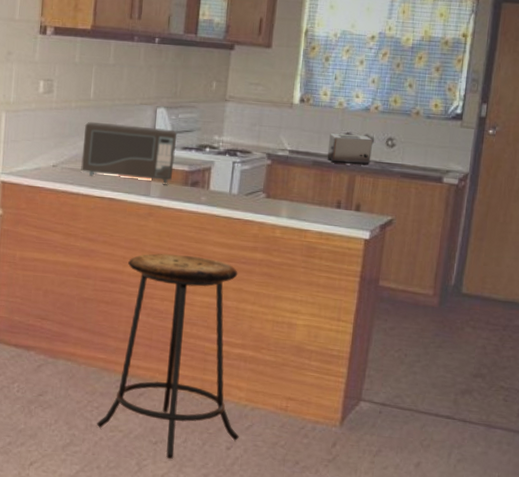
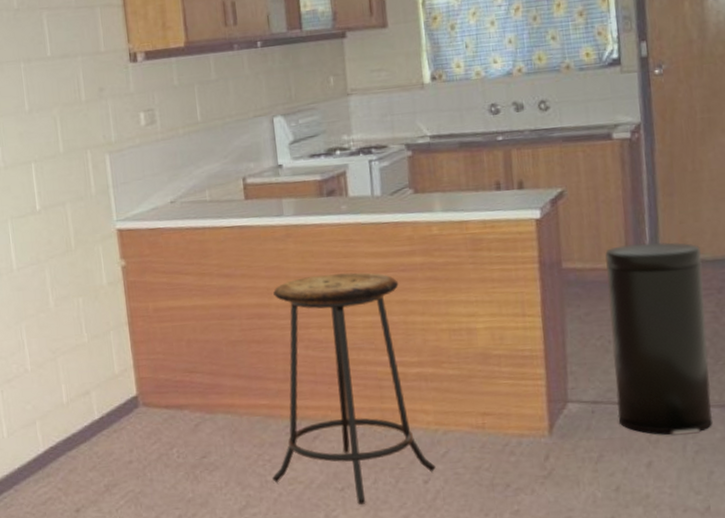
microwave: present [81,121,176,184] -> none [197,138,305,206]
toaster: present [327,133,373,166] -> none [472,102,525,142]
pedal bin: none [400,275,496,445] -> present [605,242,713,435]

